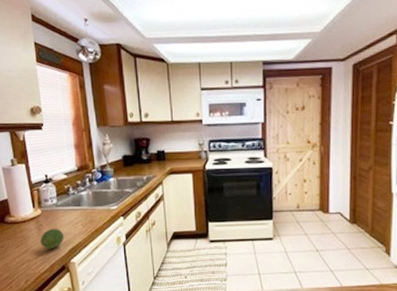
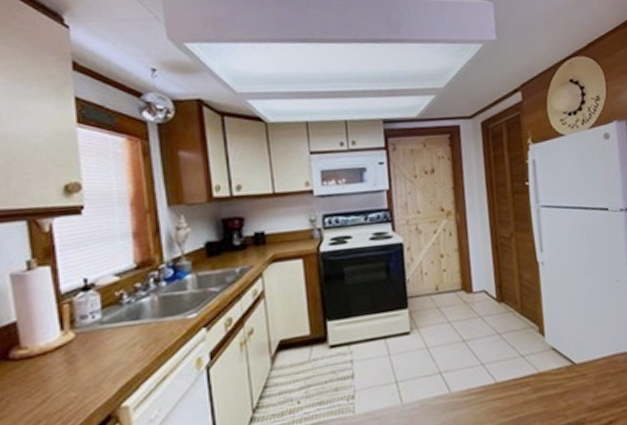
fruit: present [40,228,64,250] -> none [71,357,112,393]

